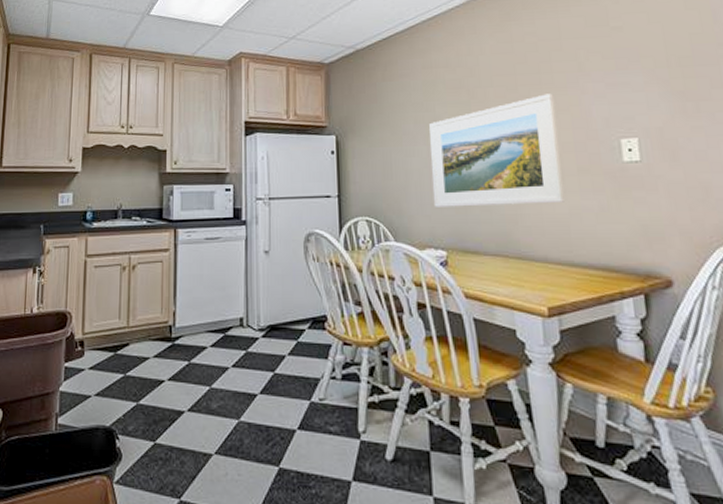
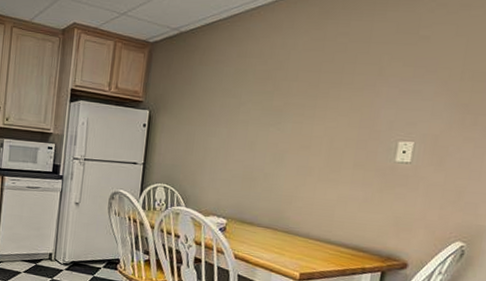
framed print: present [429,93,564,207] -> none [223,93,350,191]

